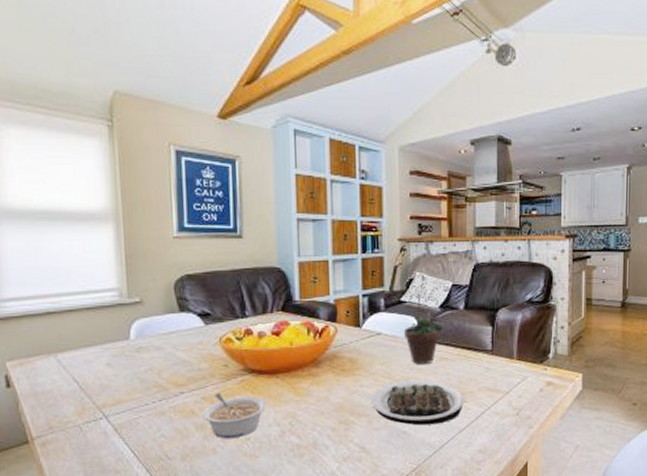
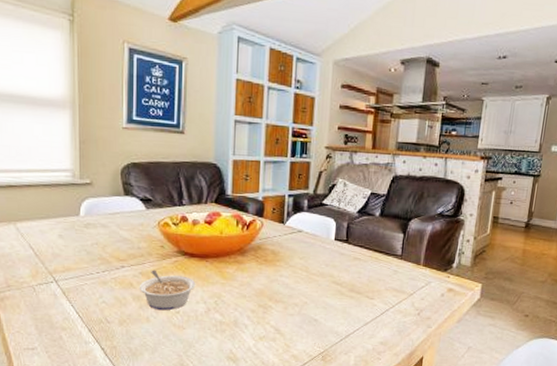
plate: present [372,379,464,426] -> none [289,274,372,316]
succulent plant: present [404,304,444,364] -> none [323,208,360,262]

